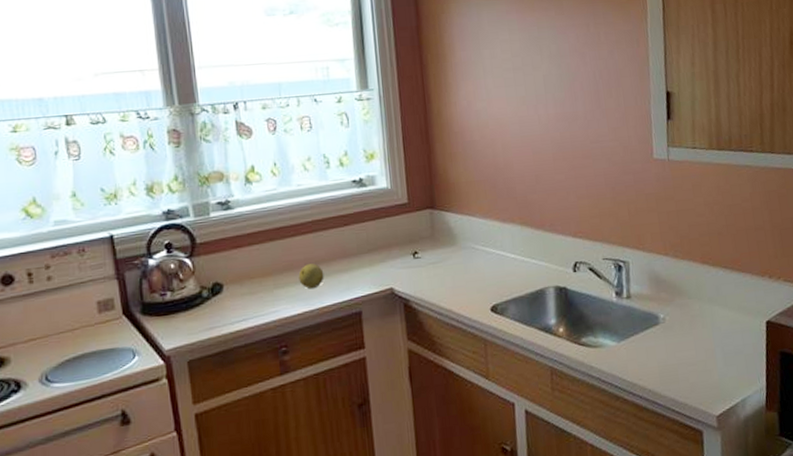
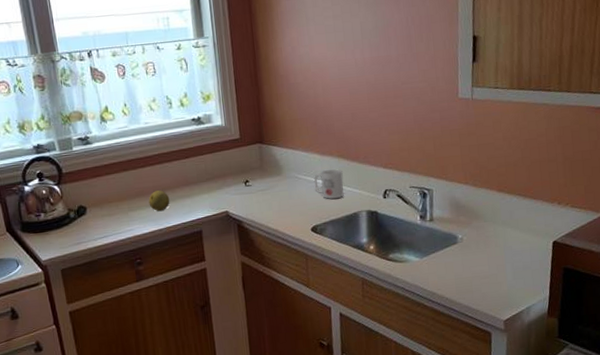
mug: none [493,238,529,273] -> present [313,169,345,199]

